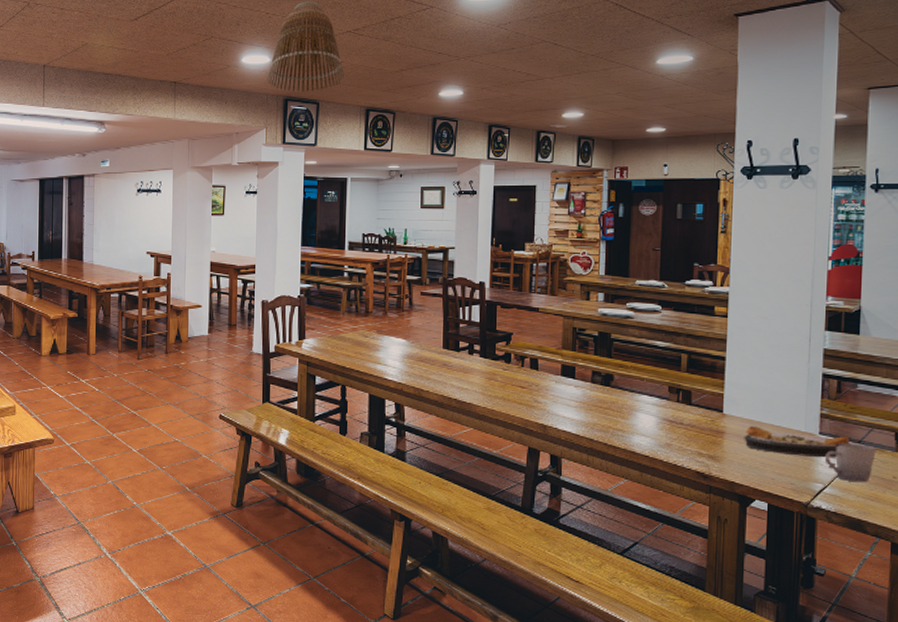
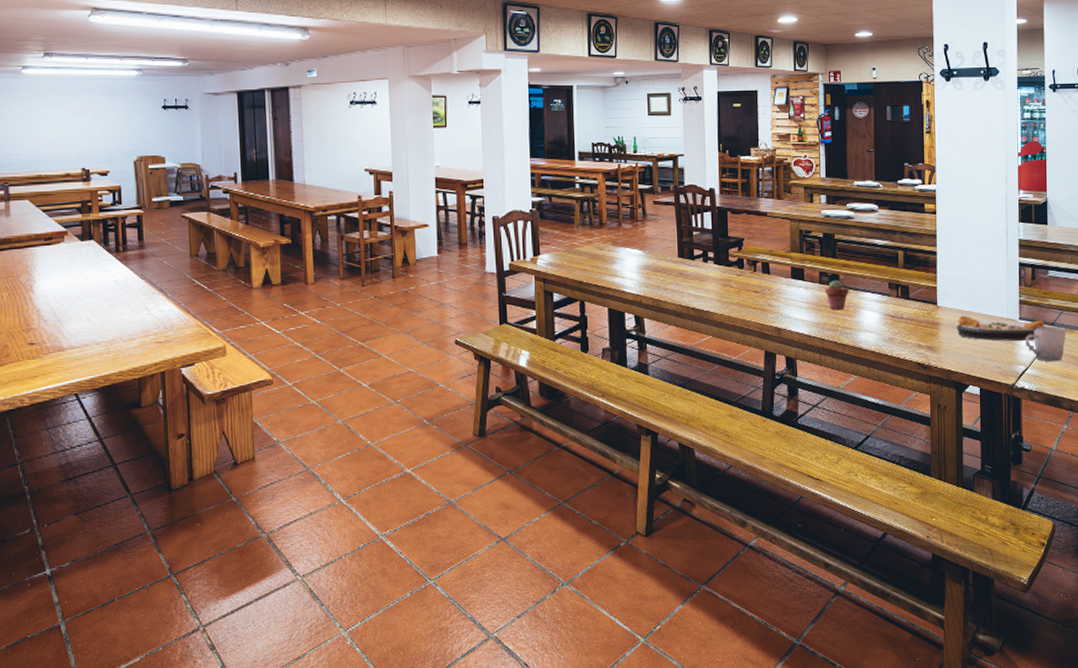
potted succulent: none [597,380,624,410] -> present [825,280,849,309]

